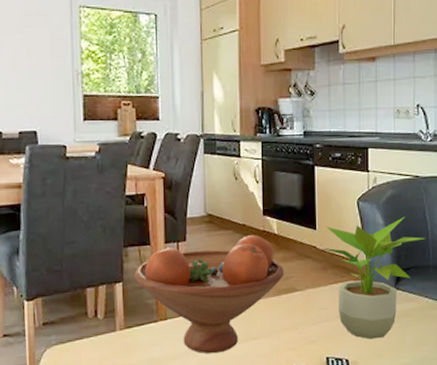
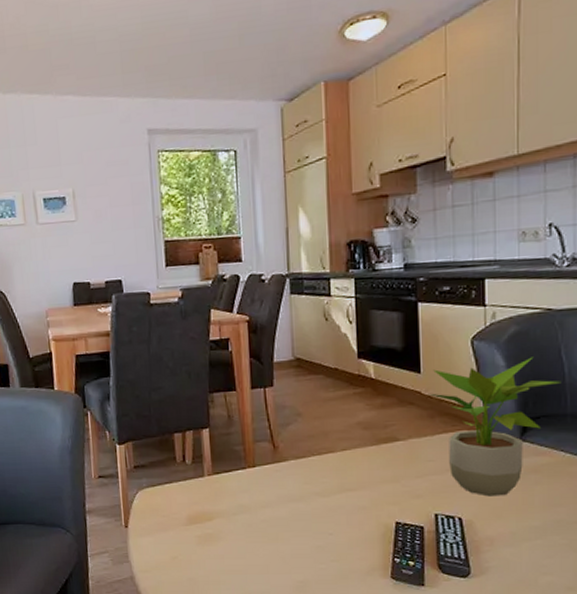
fruit bowl: present [134,235,285,354] -> none [221,380,384,504]

